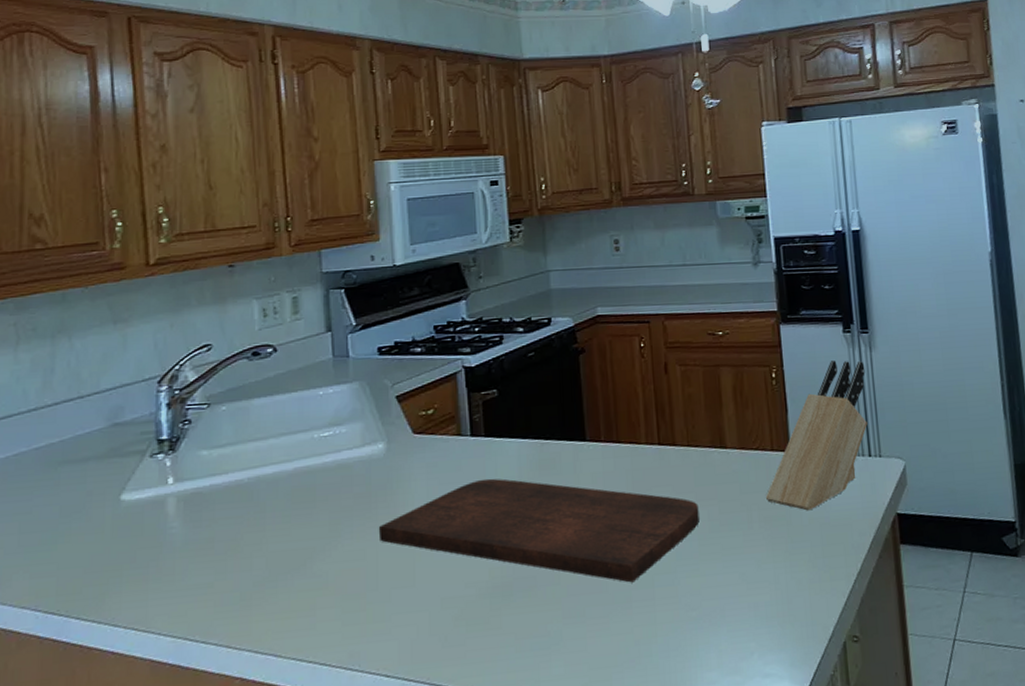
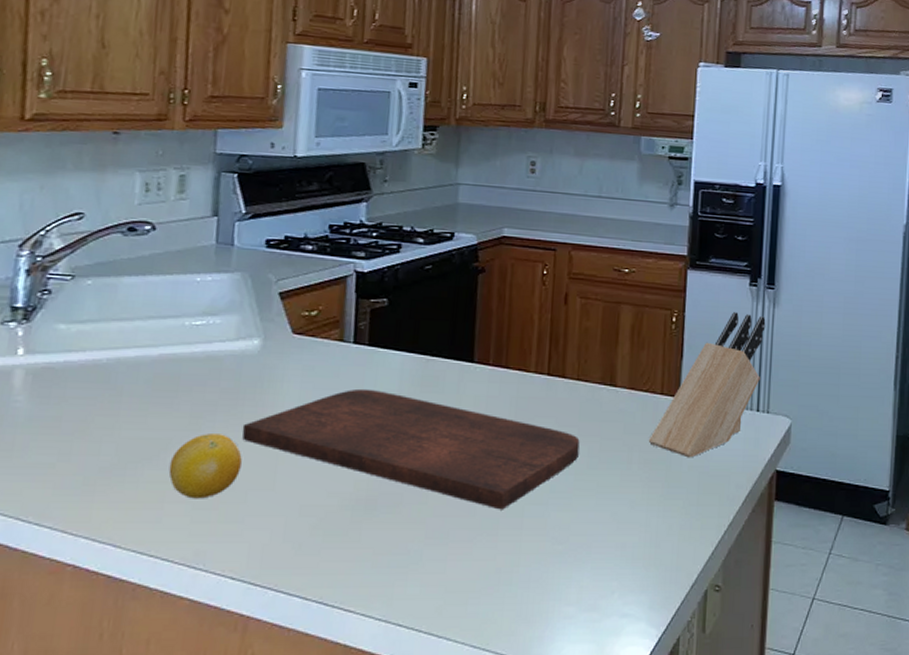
fruit: none [316,537,382,603] -> present [168,434,242,499]

